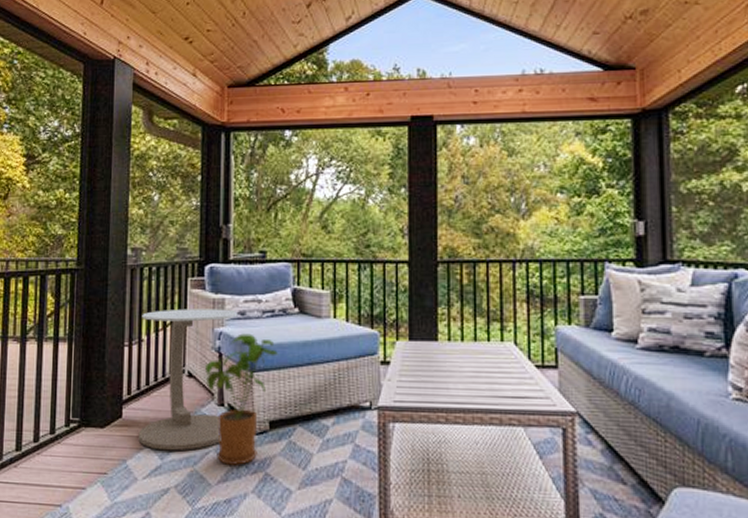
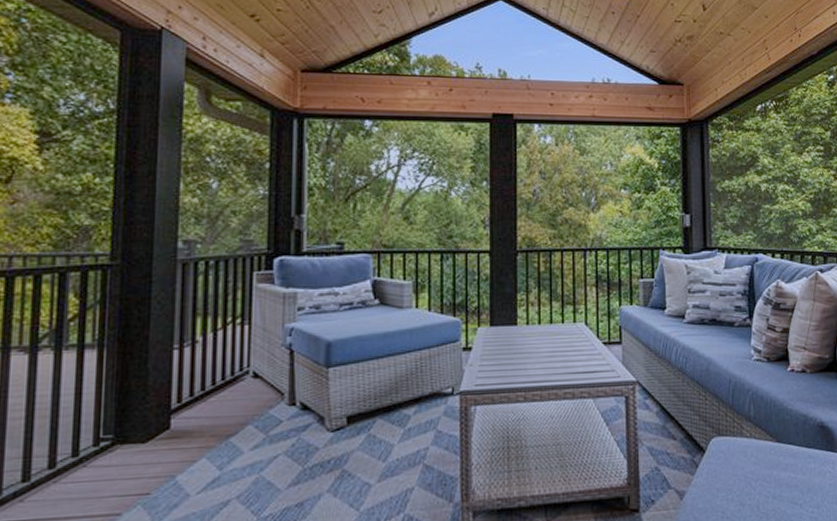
side table: present [138,308,238,451] -> none [191,303,312,460]
house plant: present [204,333,279,465] -> none [273,328,358,467]

